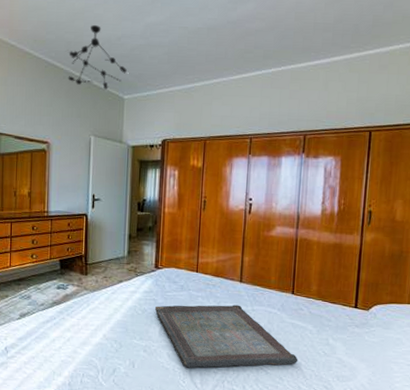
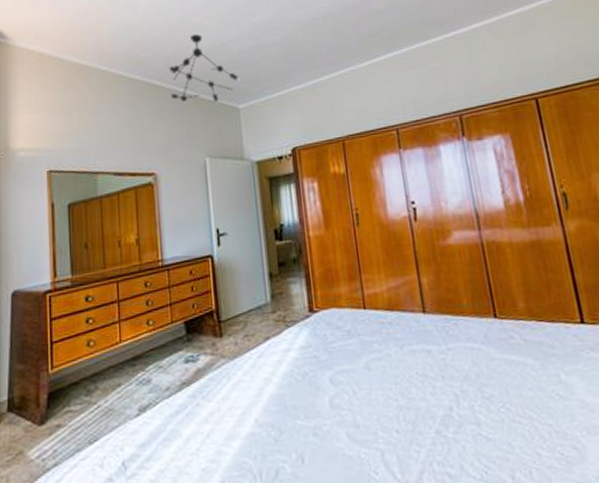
serving tray: present [155,304,298,368] -> none [319,345,527,451]

